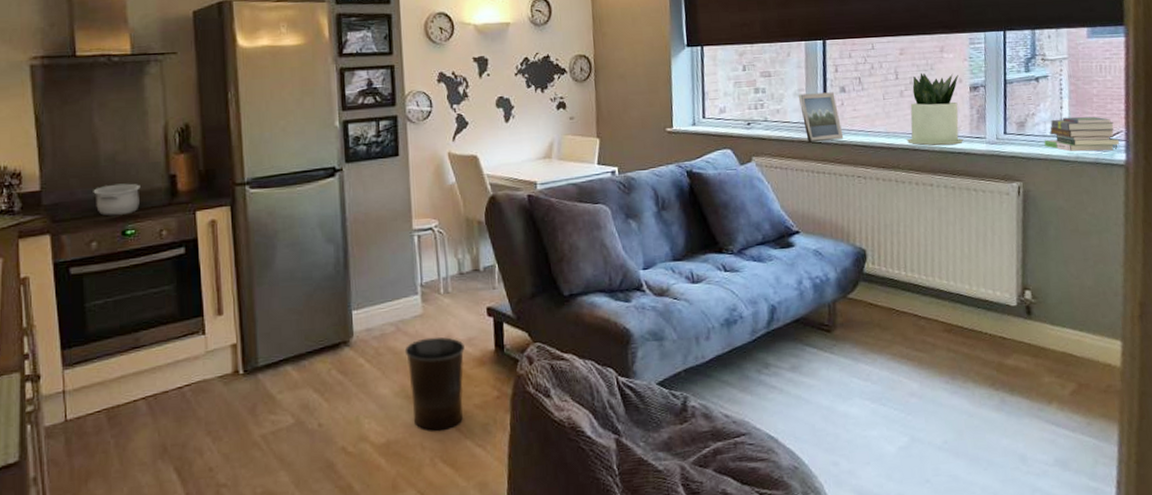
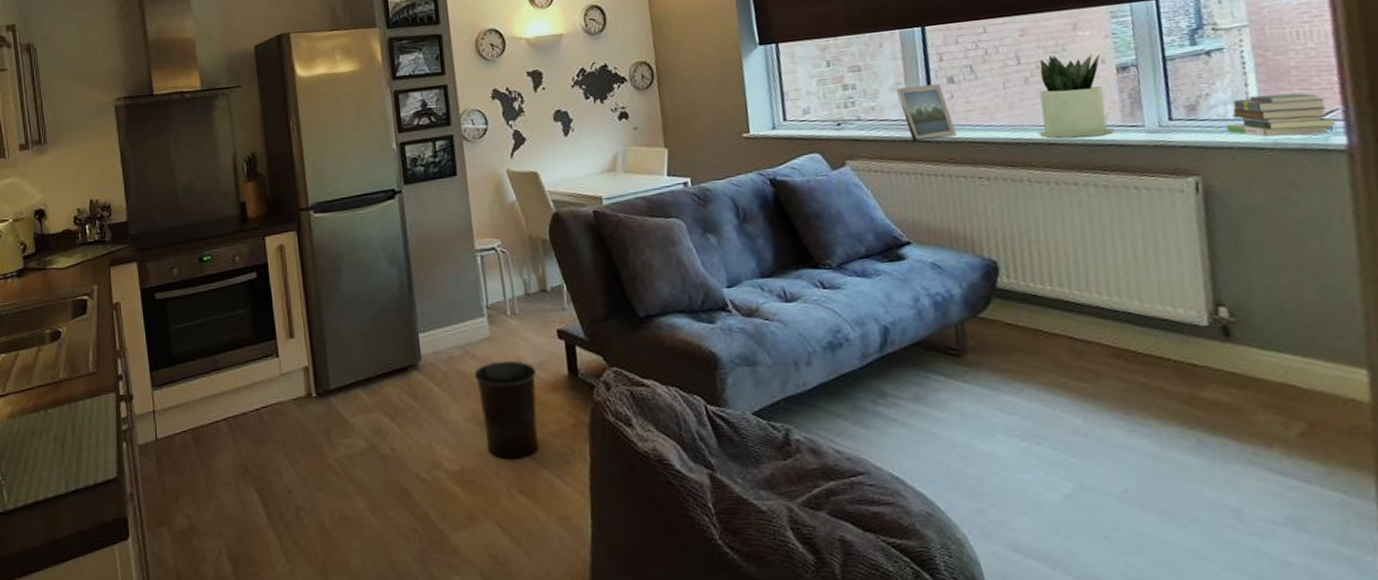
cooking pot: present [93,183,140,217] -> none [172,212,214,245]

